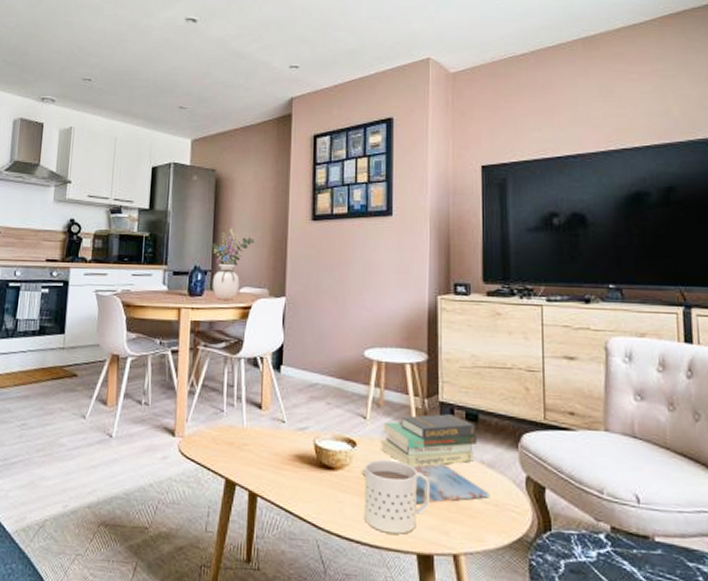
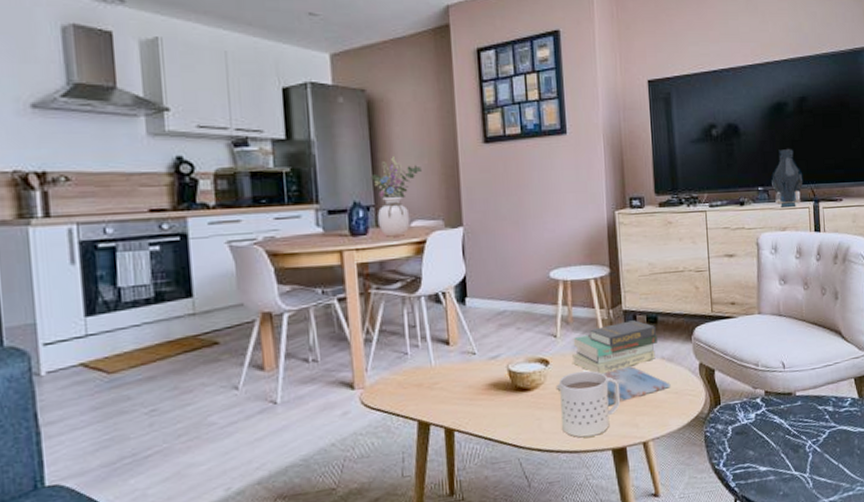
vase: none [625,244,671,312] -> present [770,149,804,209]

